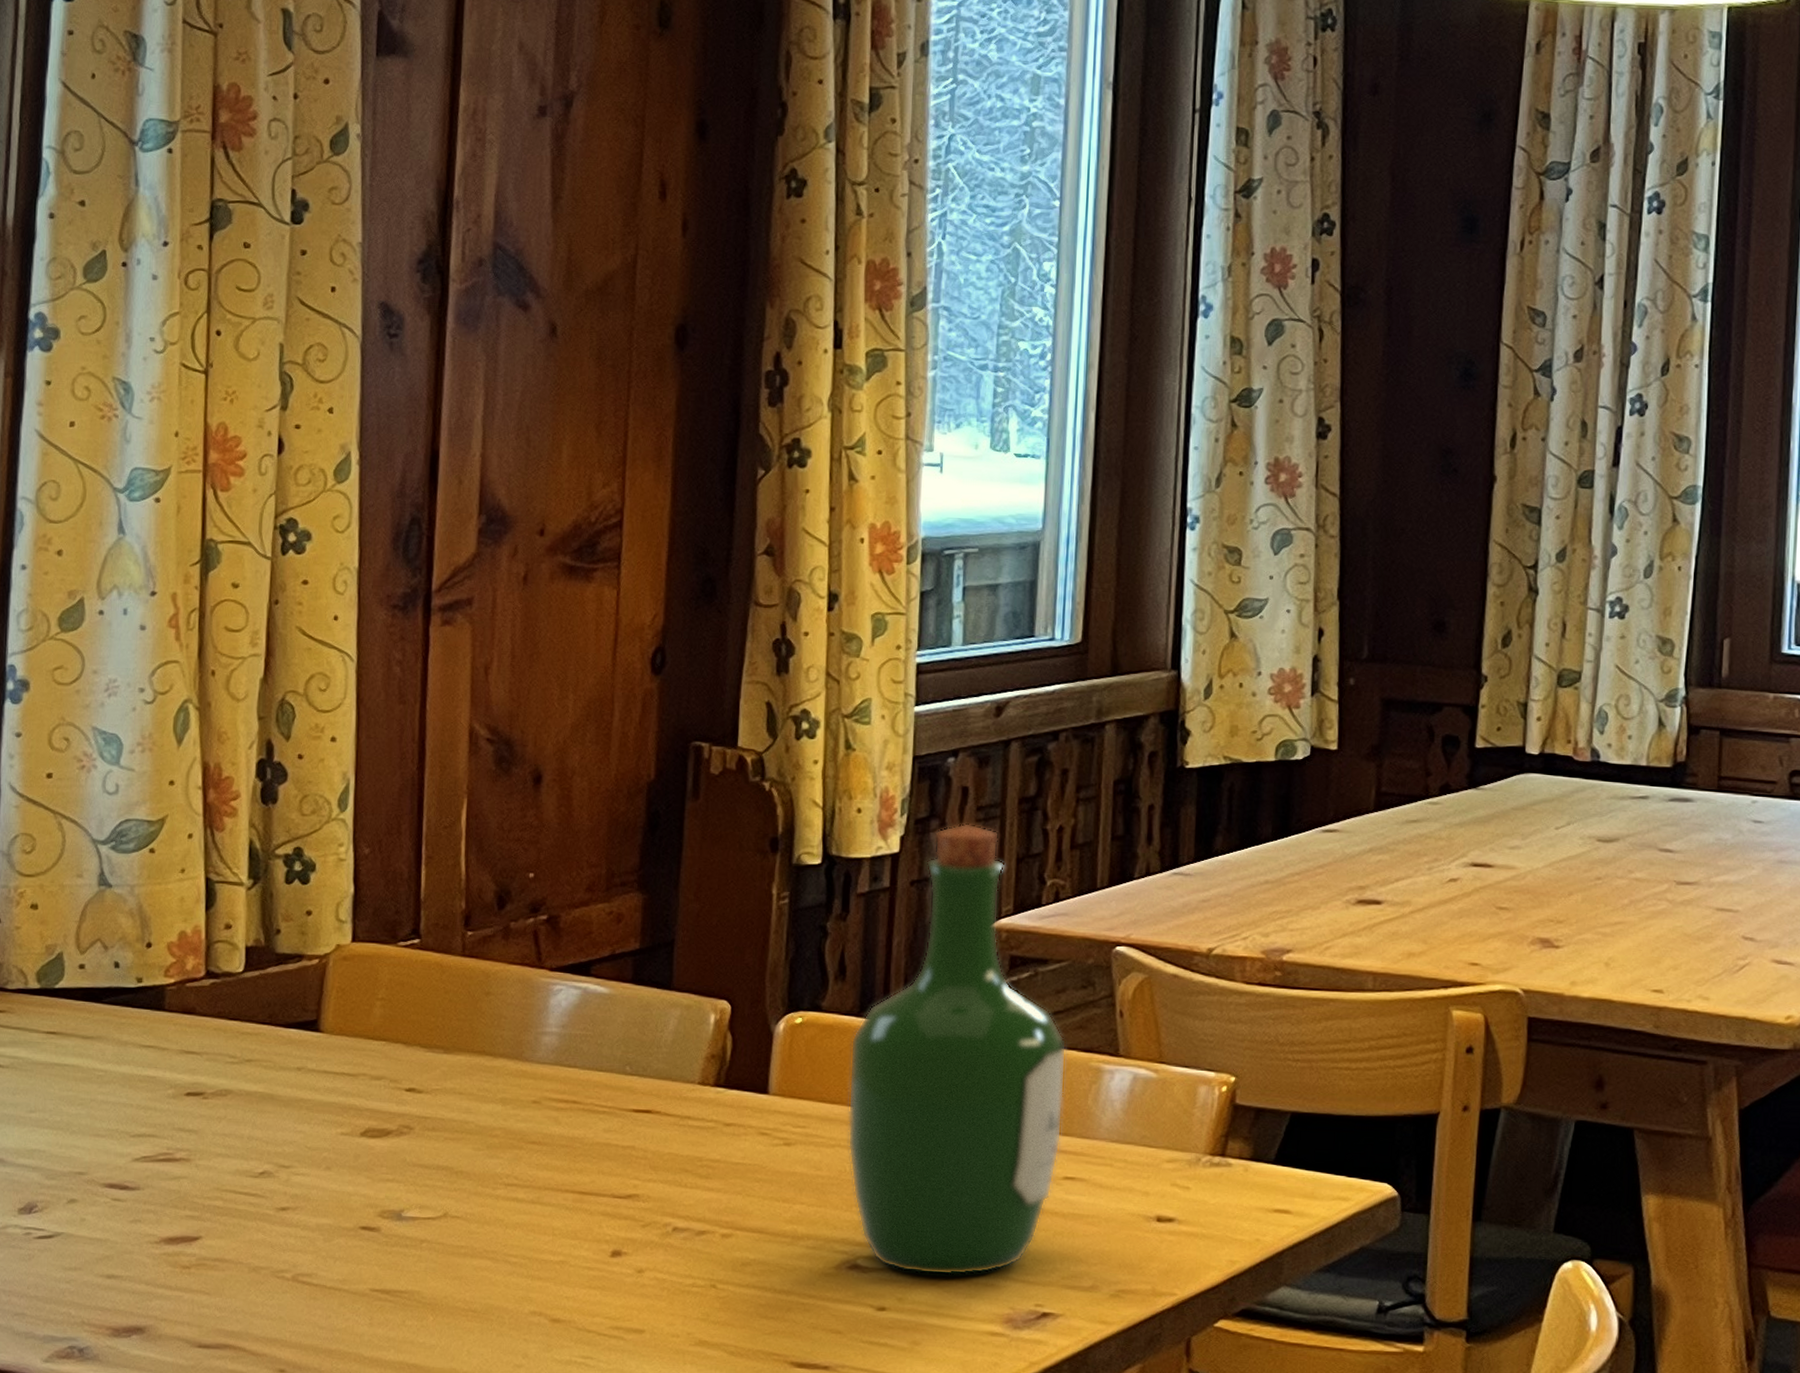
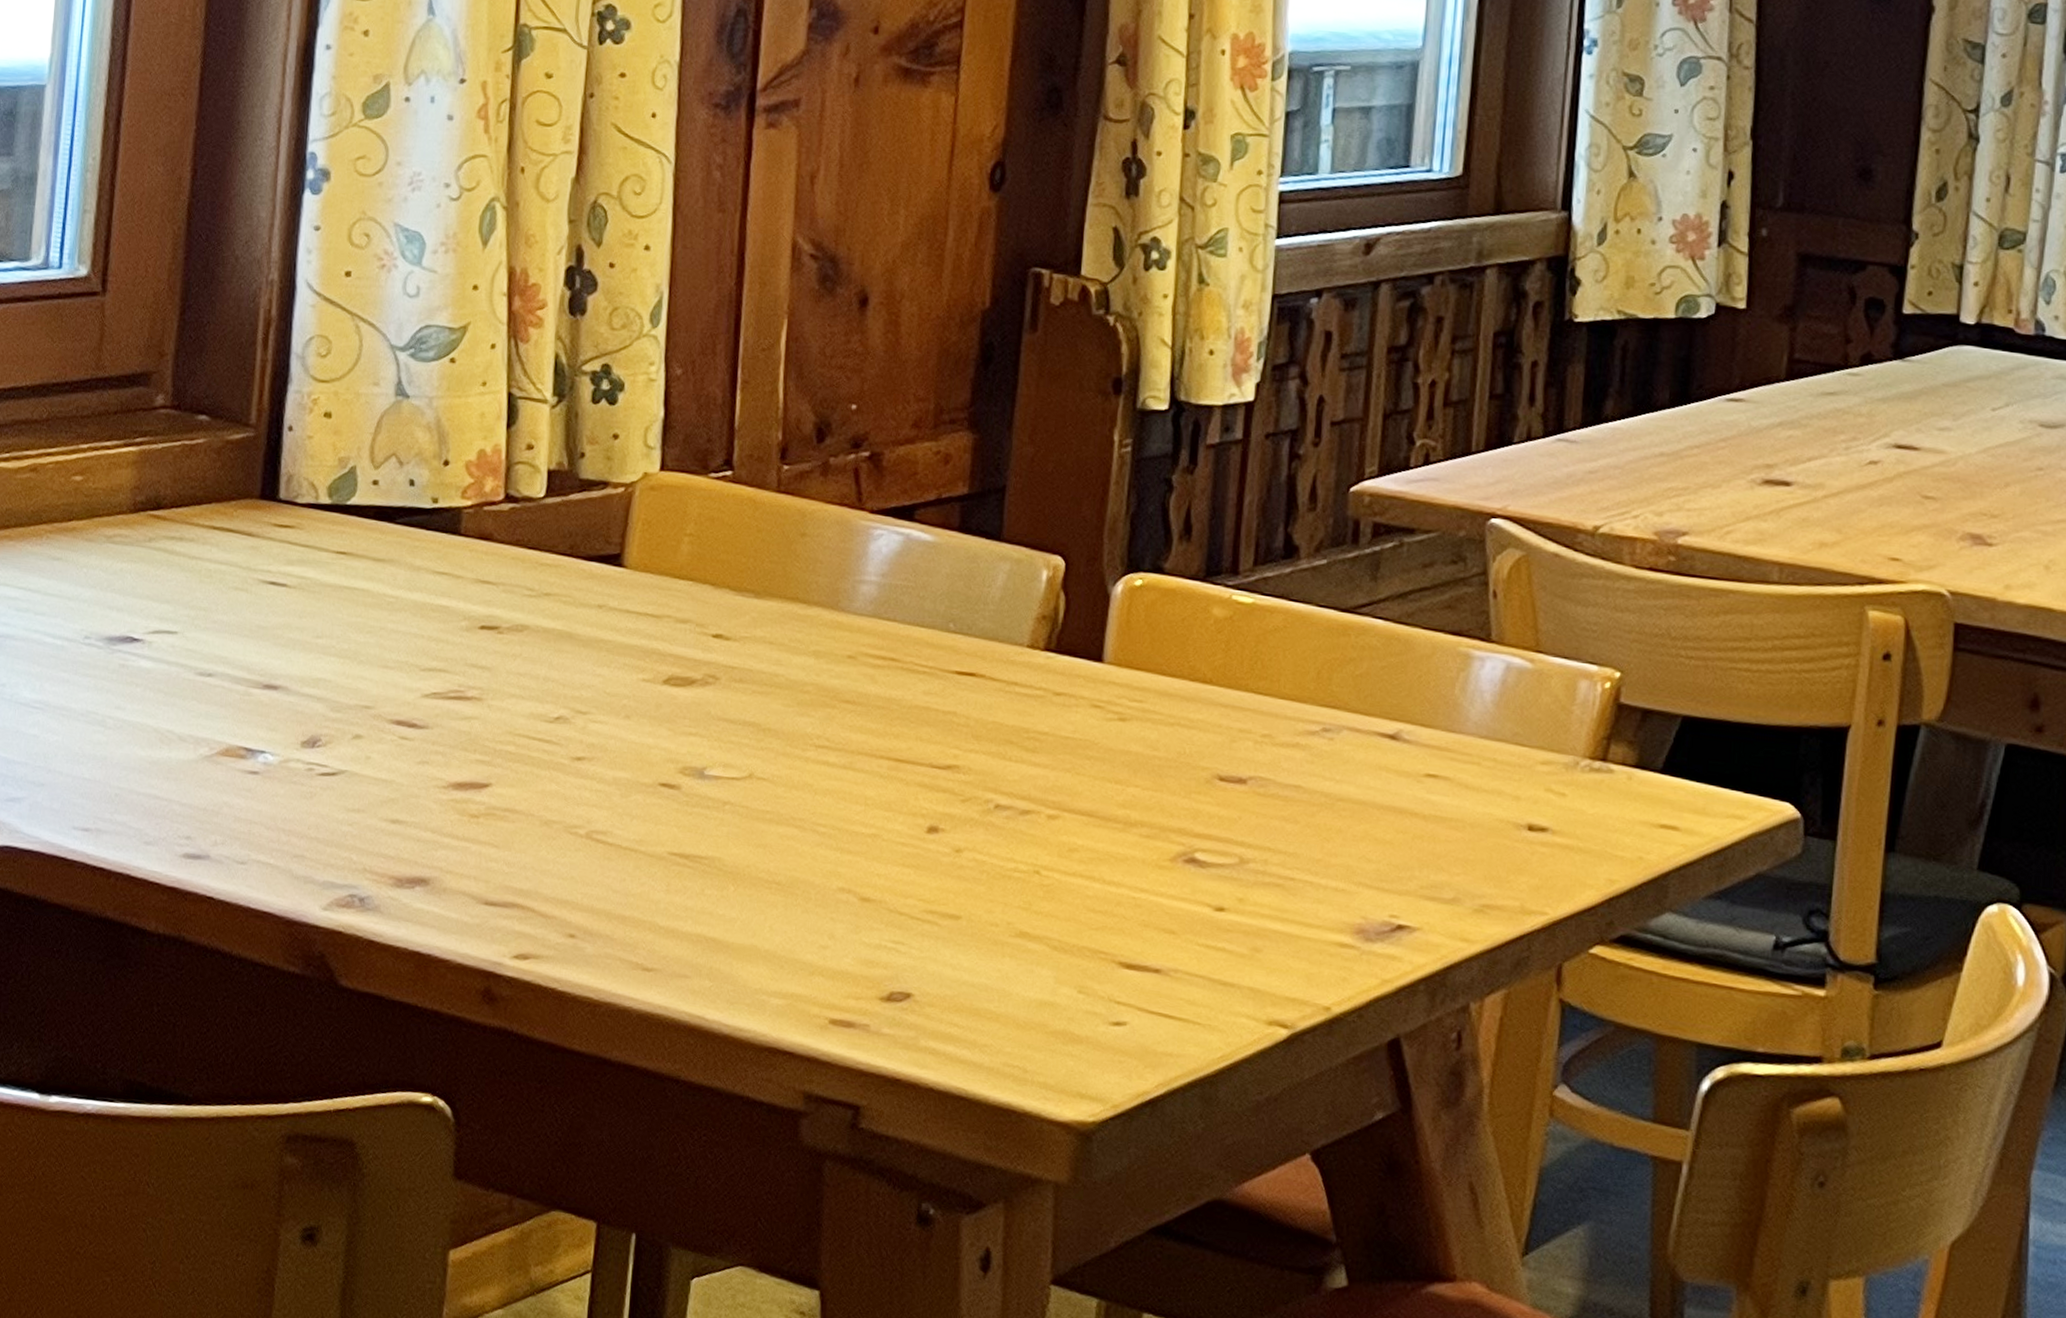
wine bottle: present [847,822,1067,1276] -> none [1188,371,1433,878]

